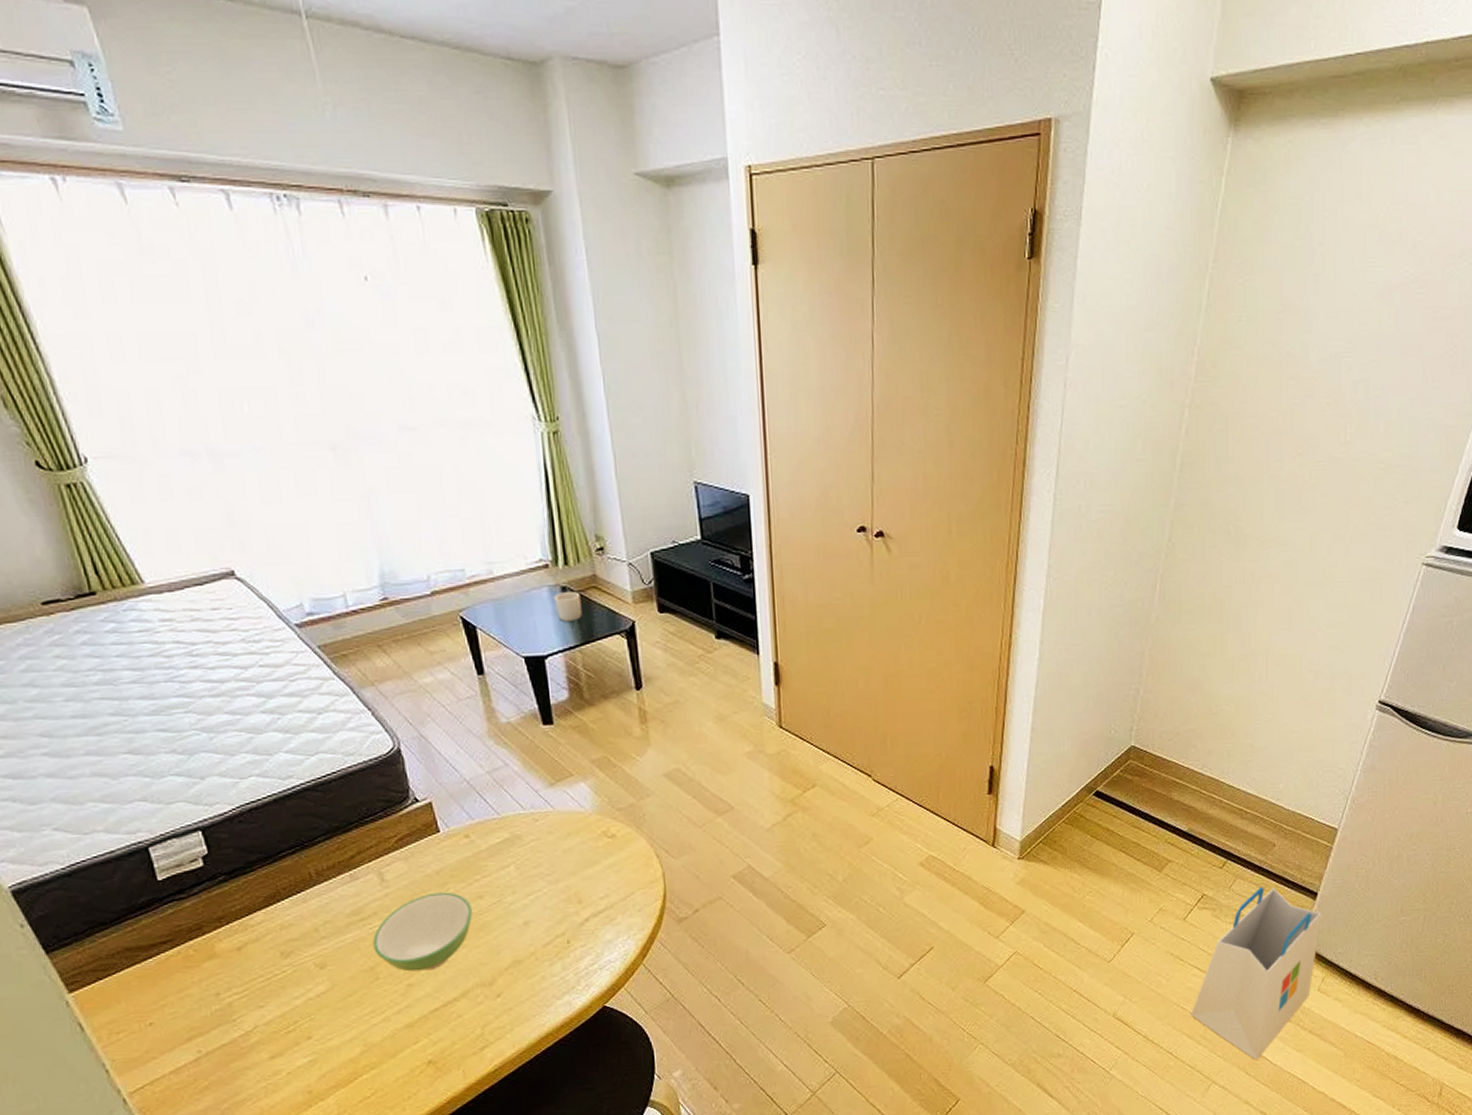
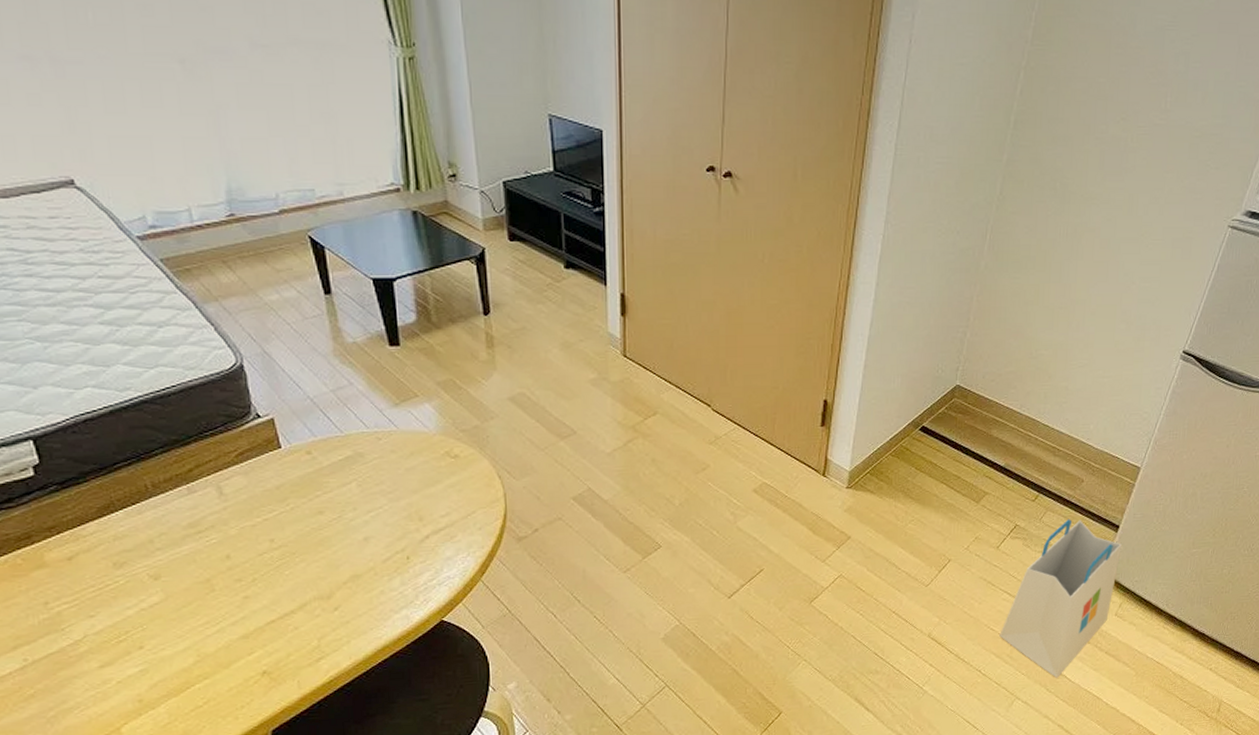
bowl: present [372,892,473,972] -> none [209,507,312,584]
mug: present [554,592,582,622] -> none [404,217,432,245]

